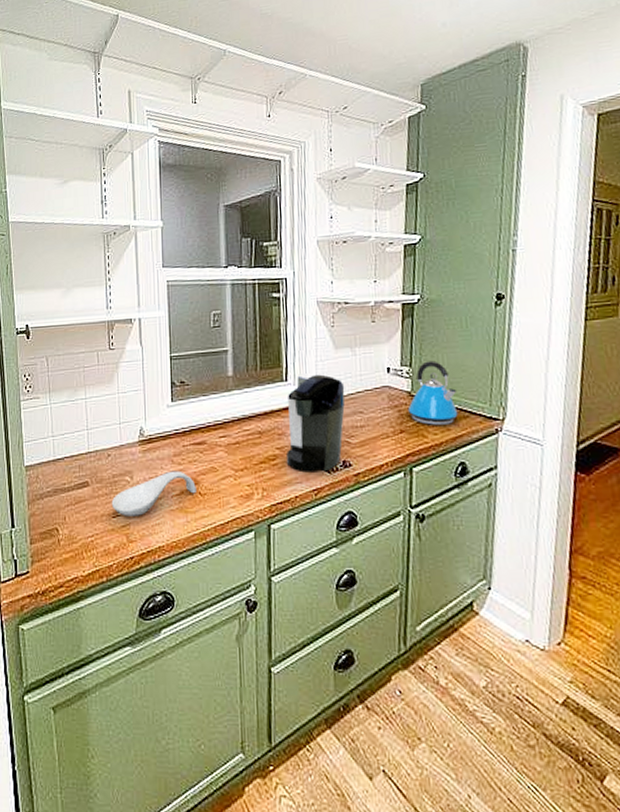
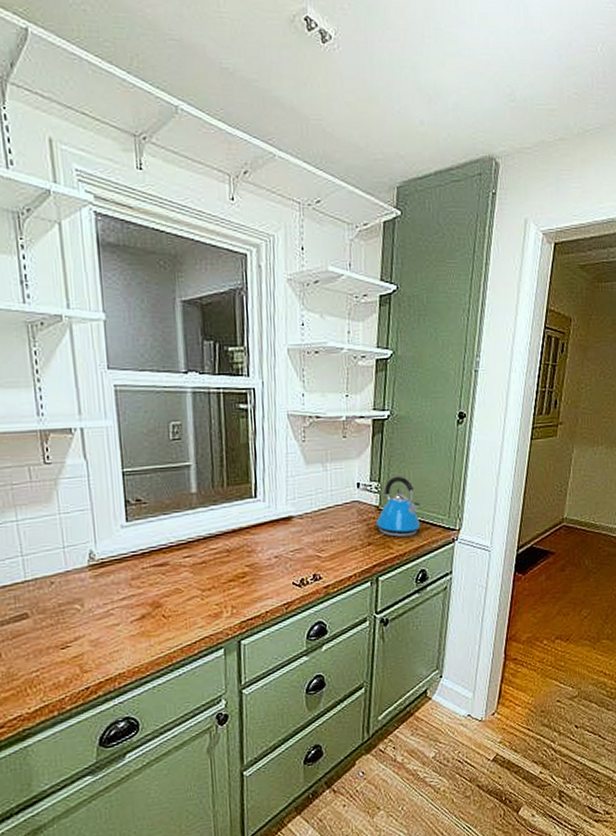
spoon rest: present [111,470,196,516] -> none [58,594,159,647]
coffee maker: present [286,374,345,473] -> none [256,490,316,588]

